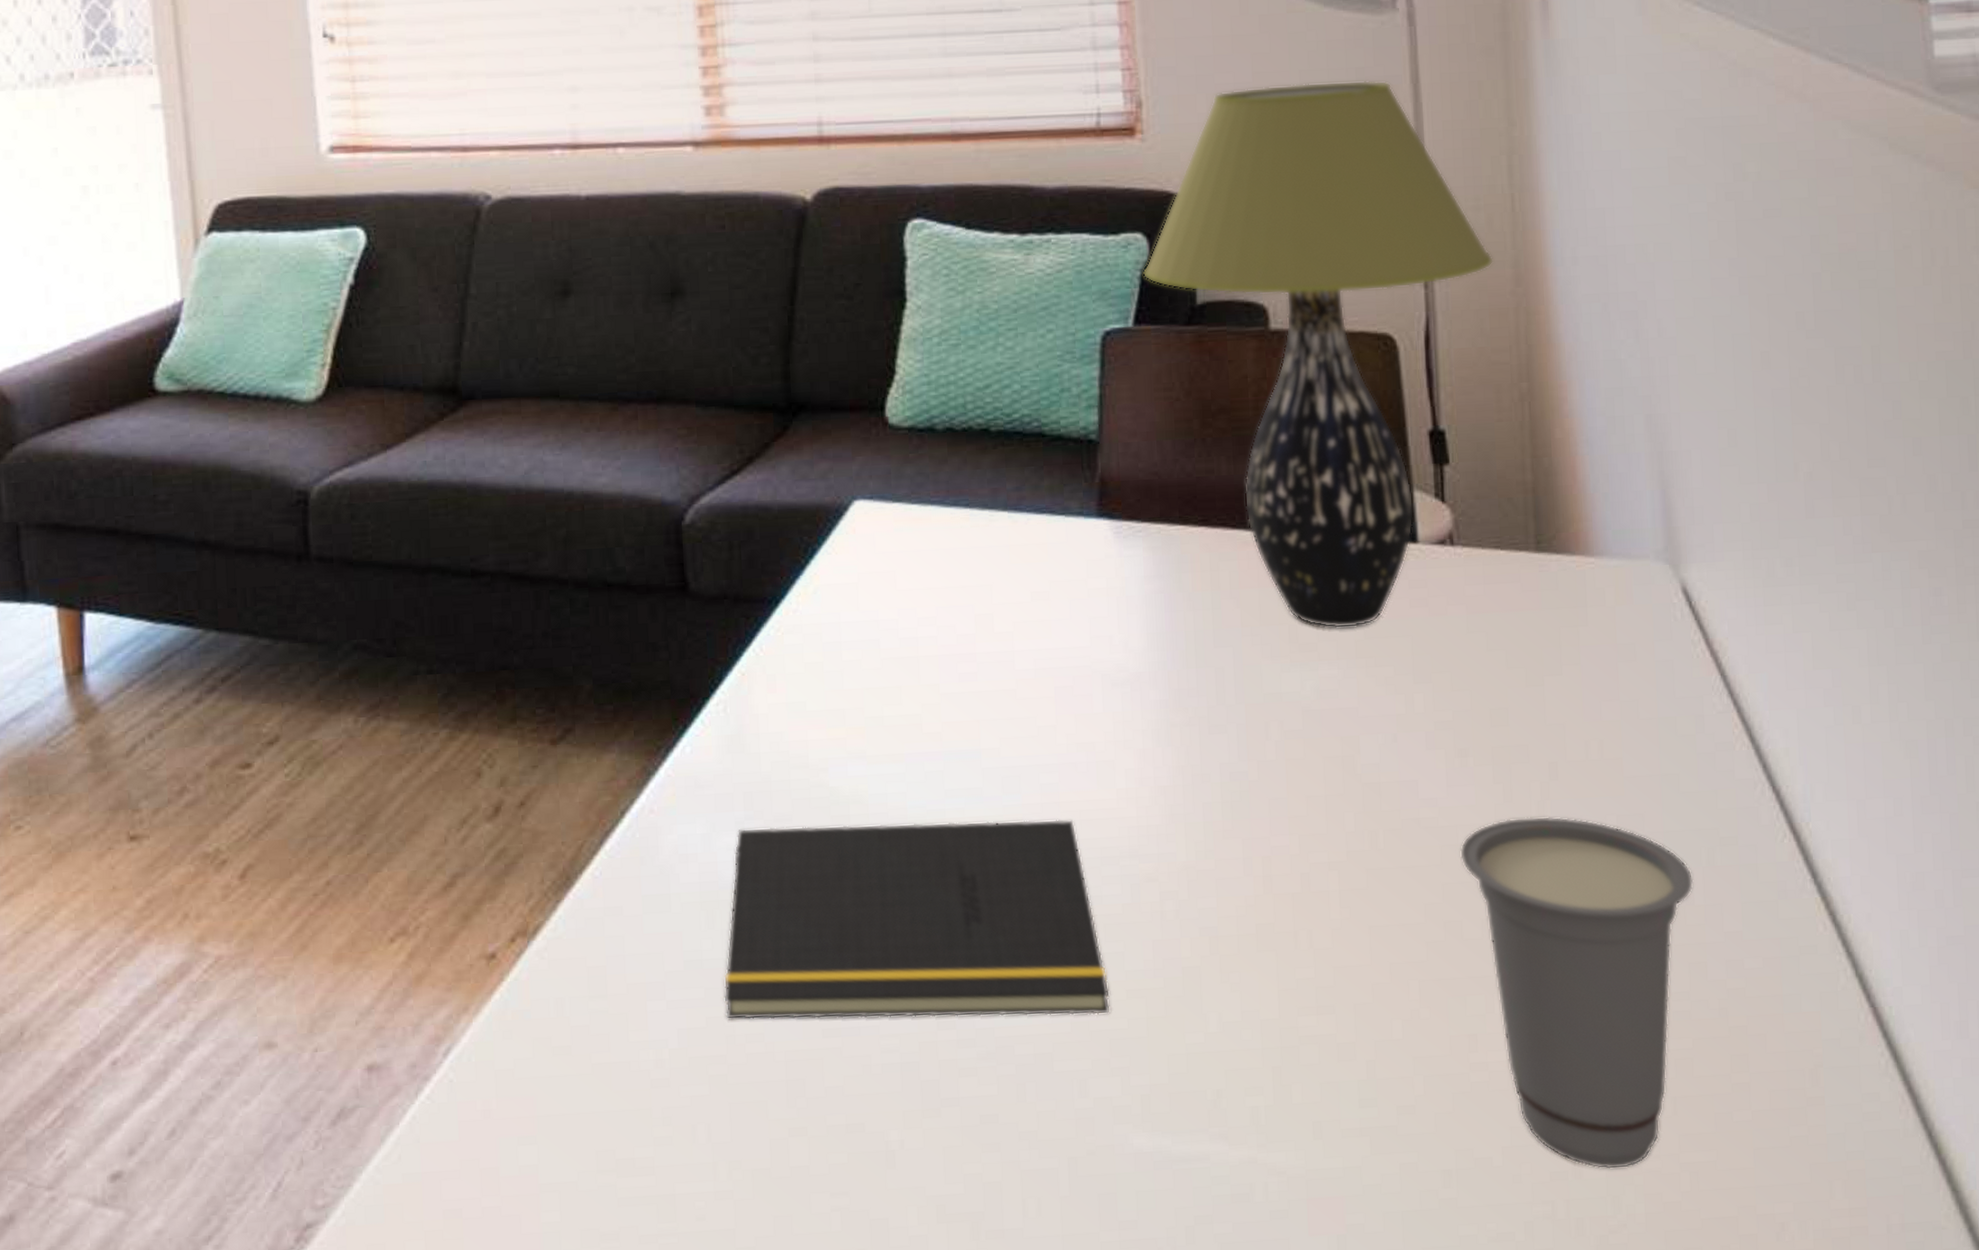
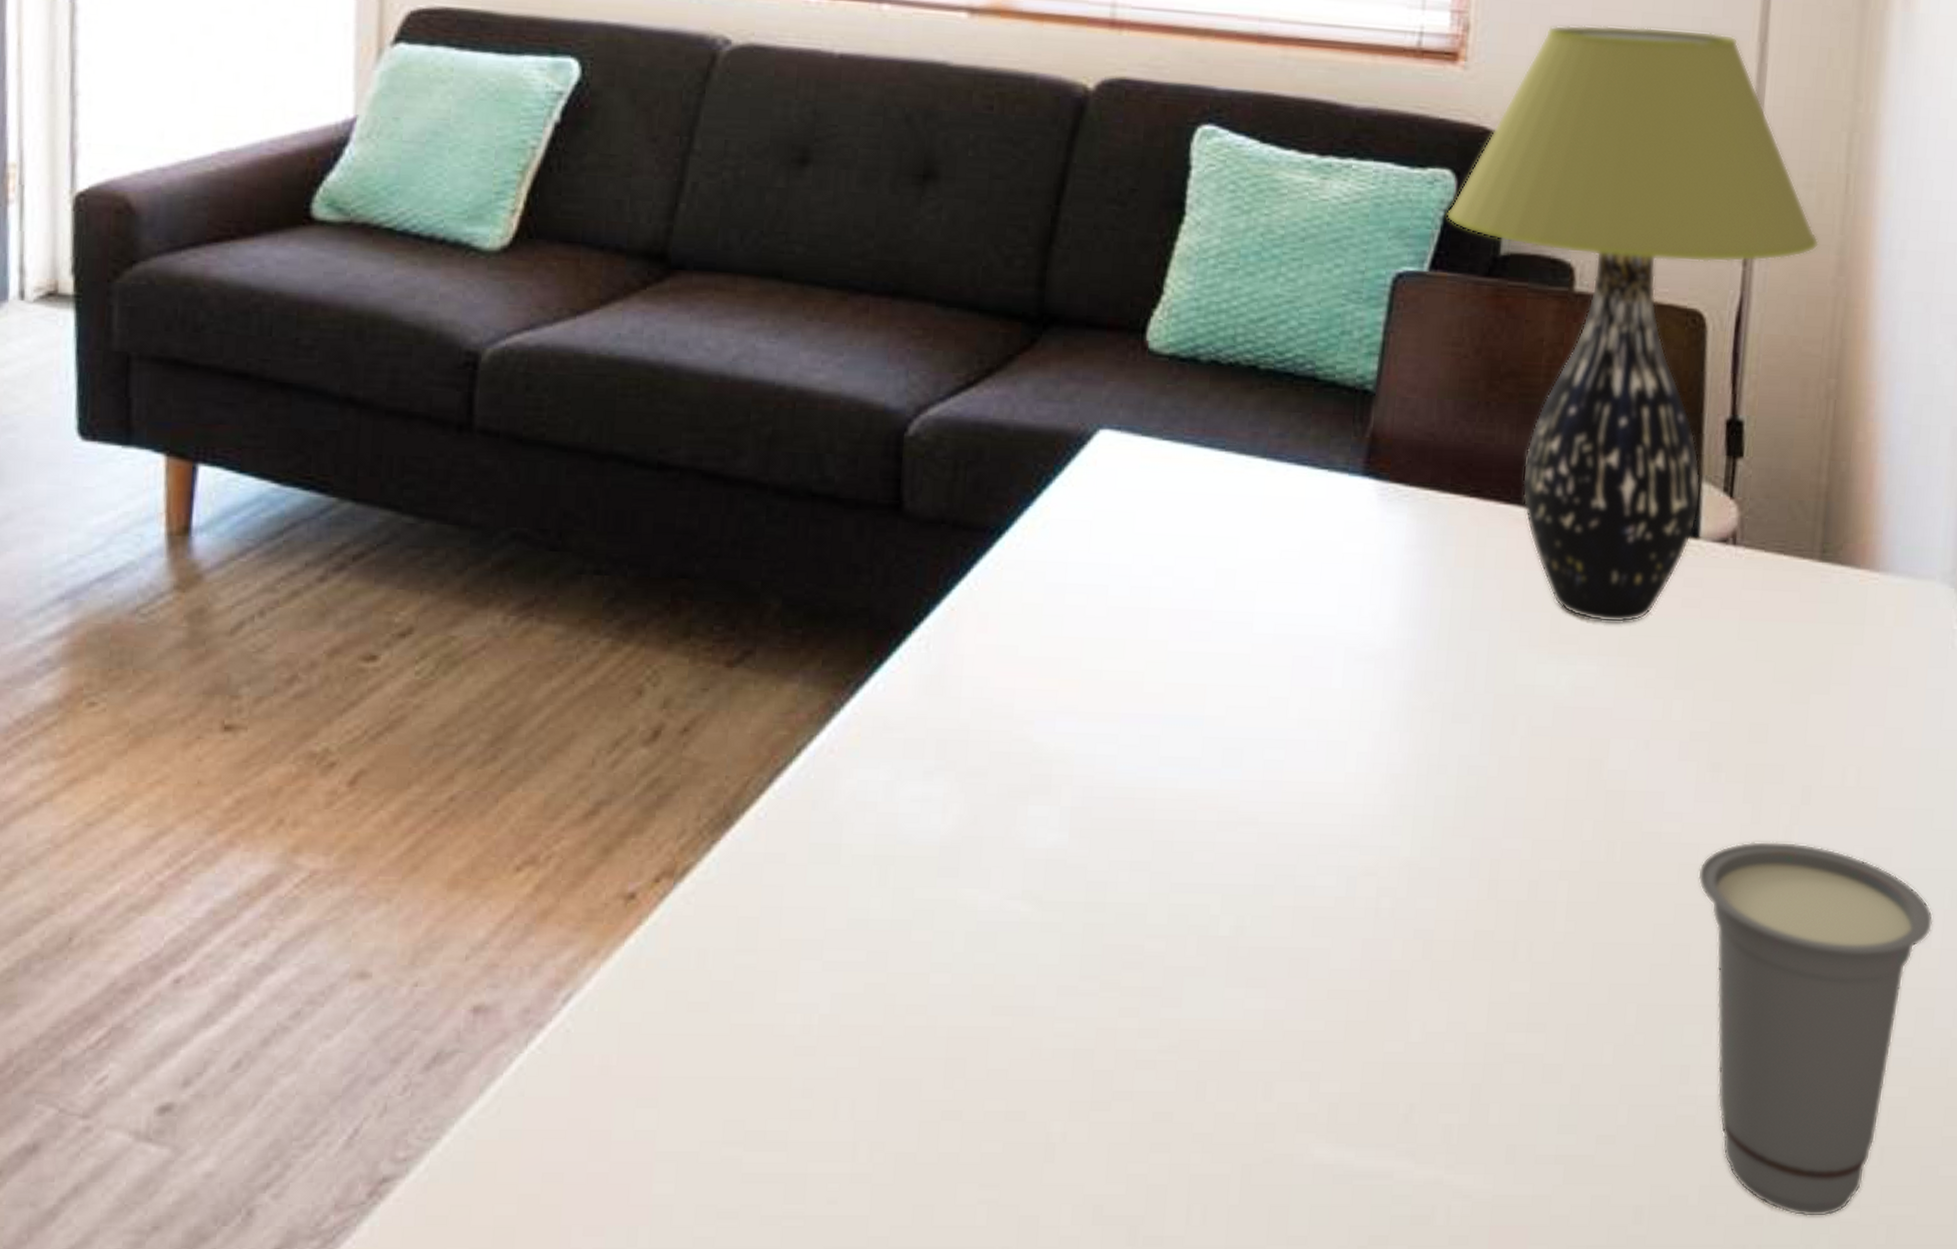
notepad: present [724,819,1110,1020] -> none [887,779,1310,1015]

